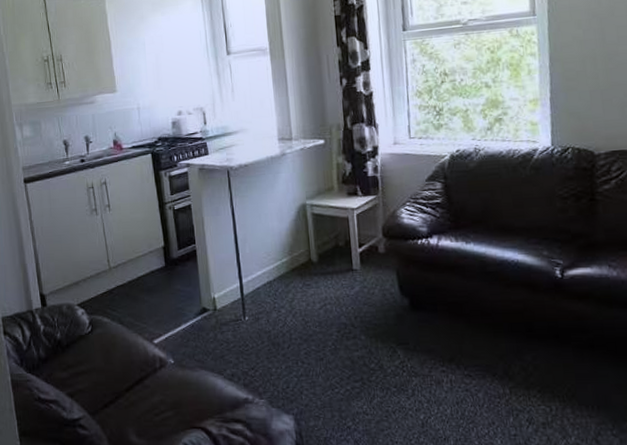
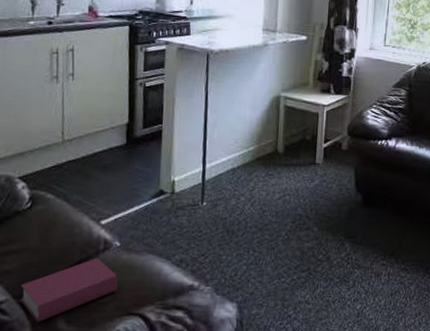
book: none [93,375,178,436] -> present [20,257,118,322]

